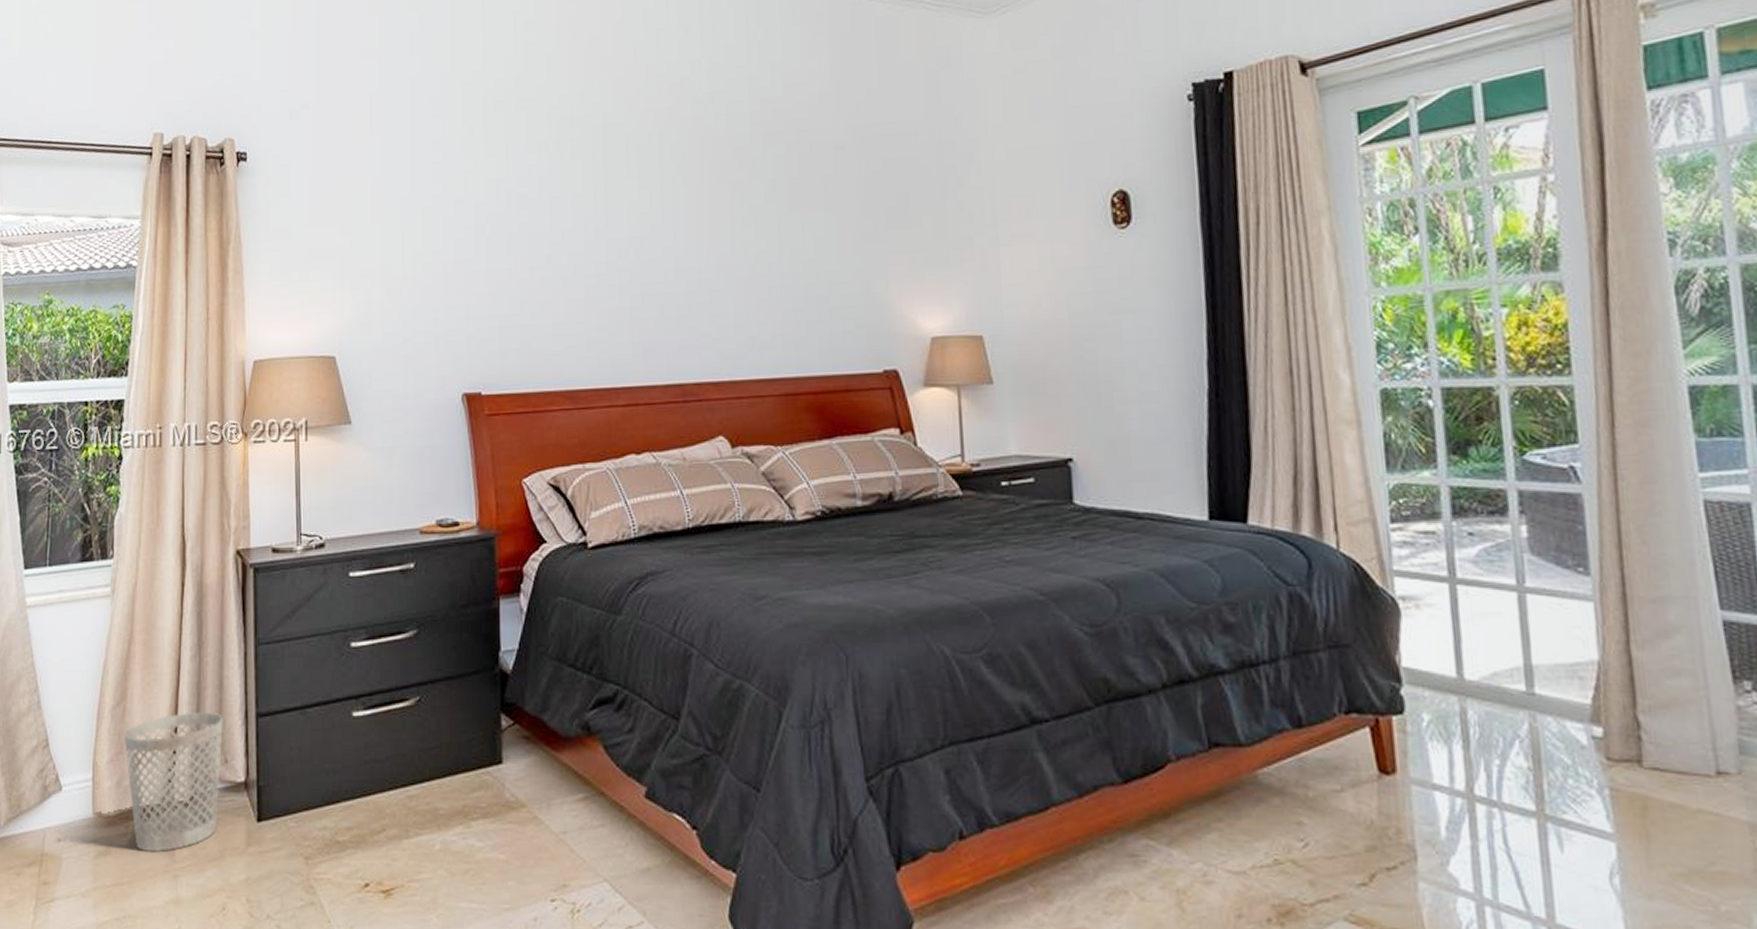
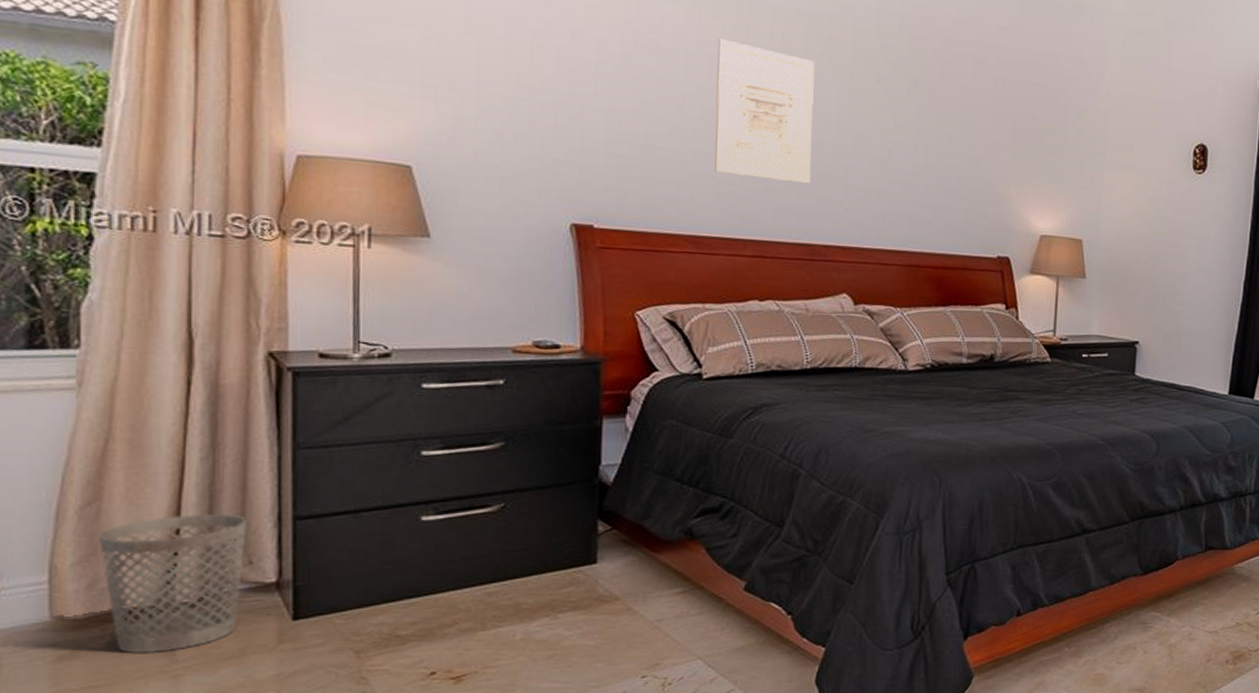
wall art: none [578,178,676,319] -> present [715,38,815,183]

